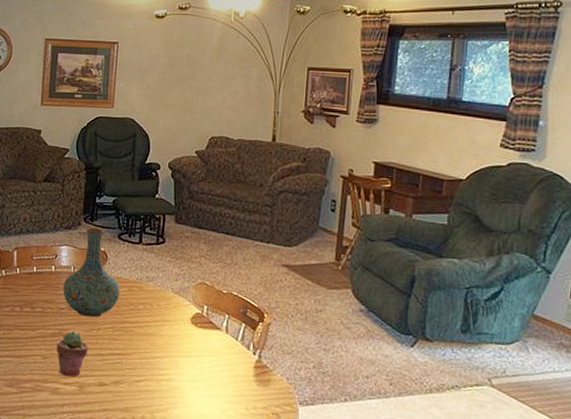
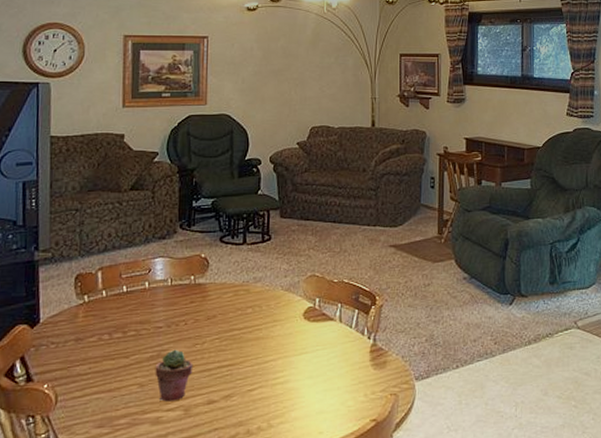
vase: present [63,227,121,318] -> none [160,233,226,332]

